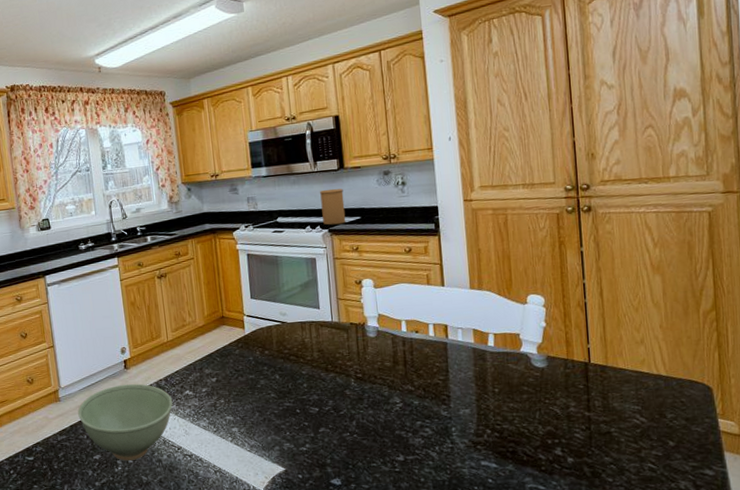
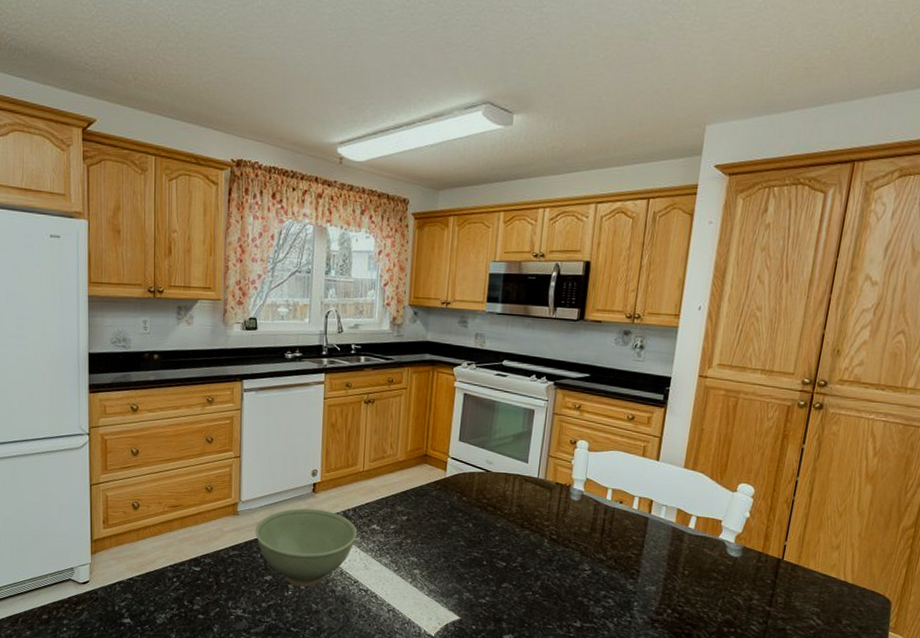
canister: present [320,188,346,225] -> none [550,339,578,379]

